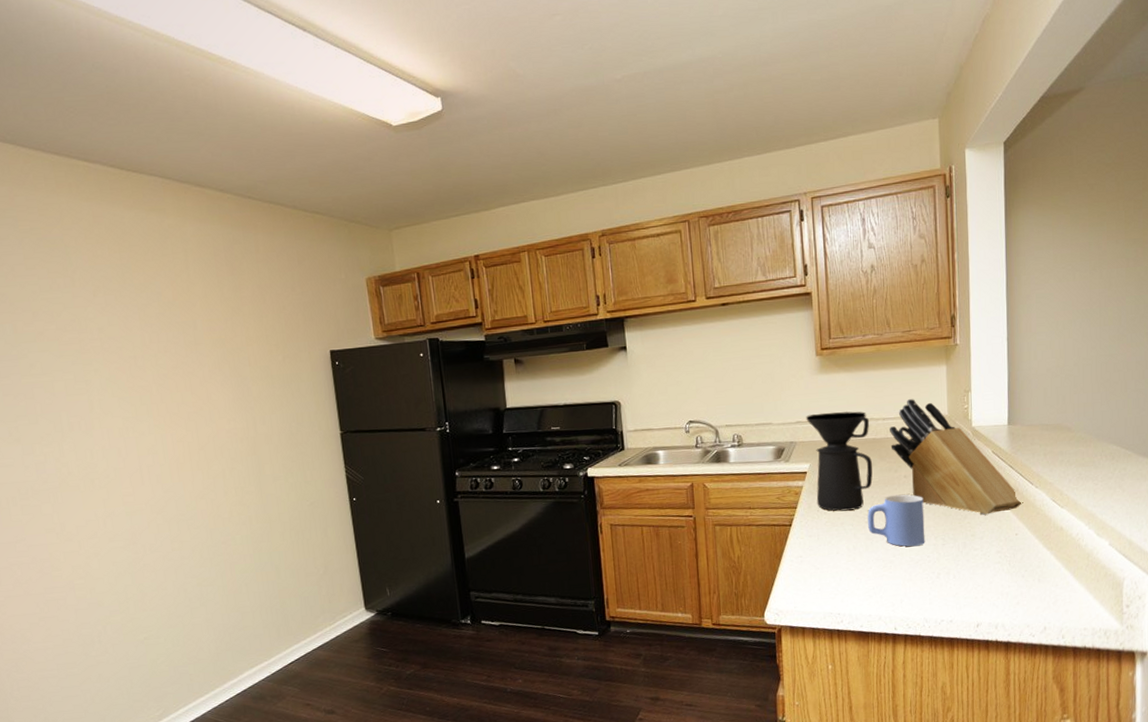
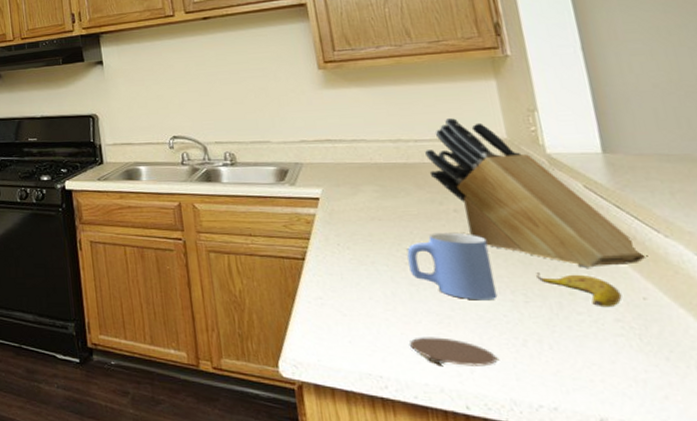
coffee maker: present [806,411,873,512] -> none [312,131,409,248]
coaster: none [861,578,920,599] -> present [409,337,498,367]
banana: none [953,520,1003,544] -> present [536,272,622,308]

